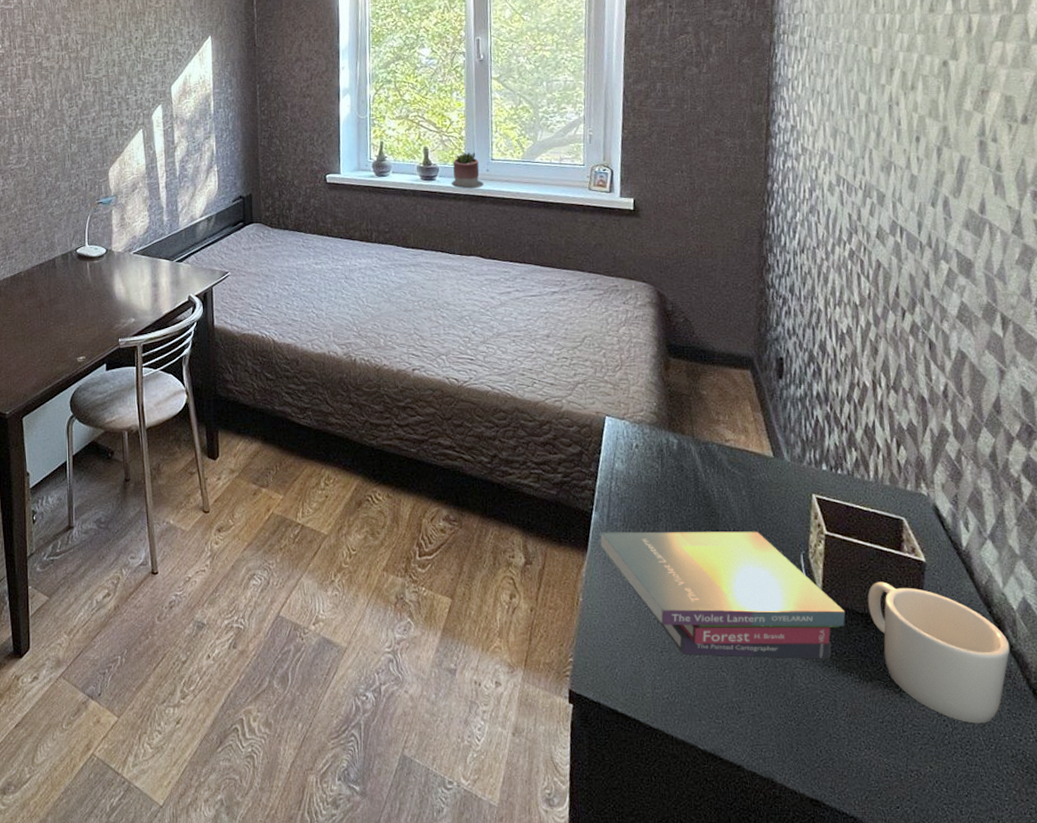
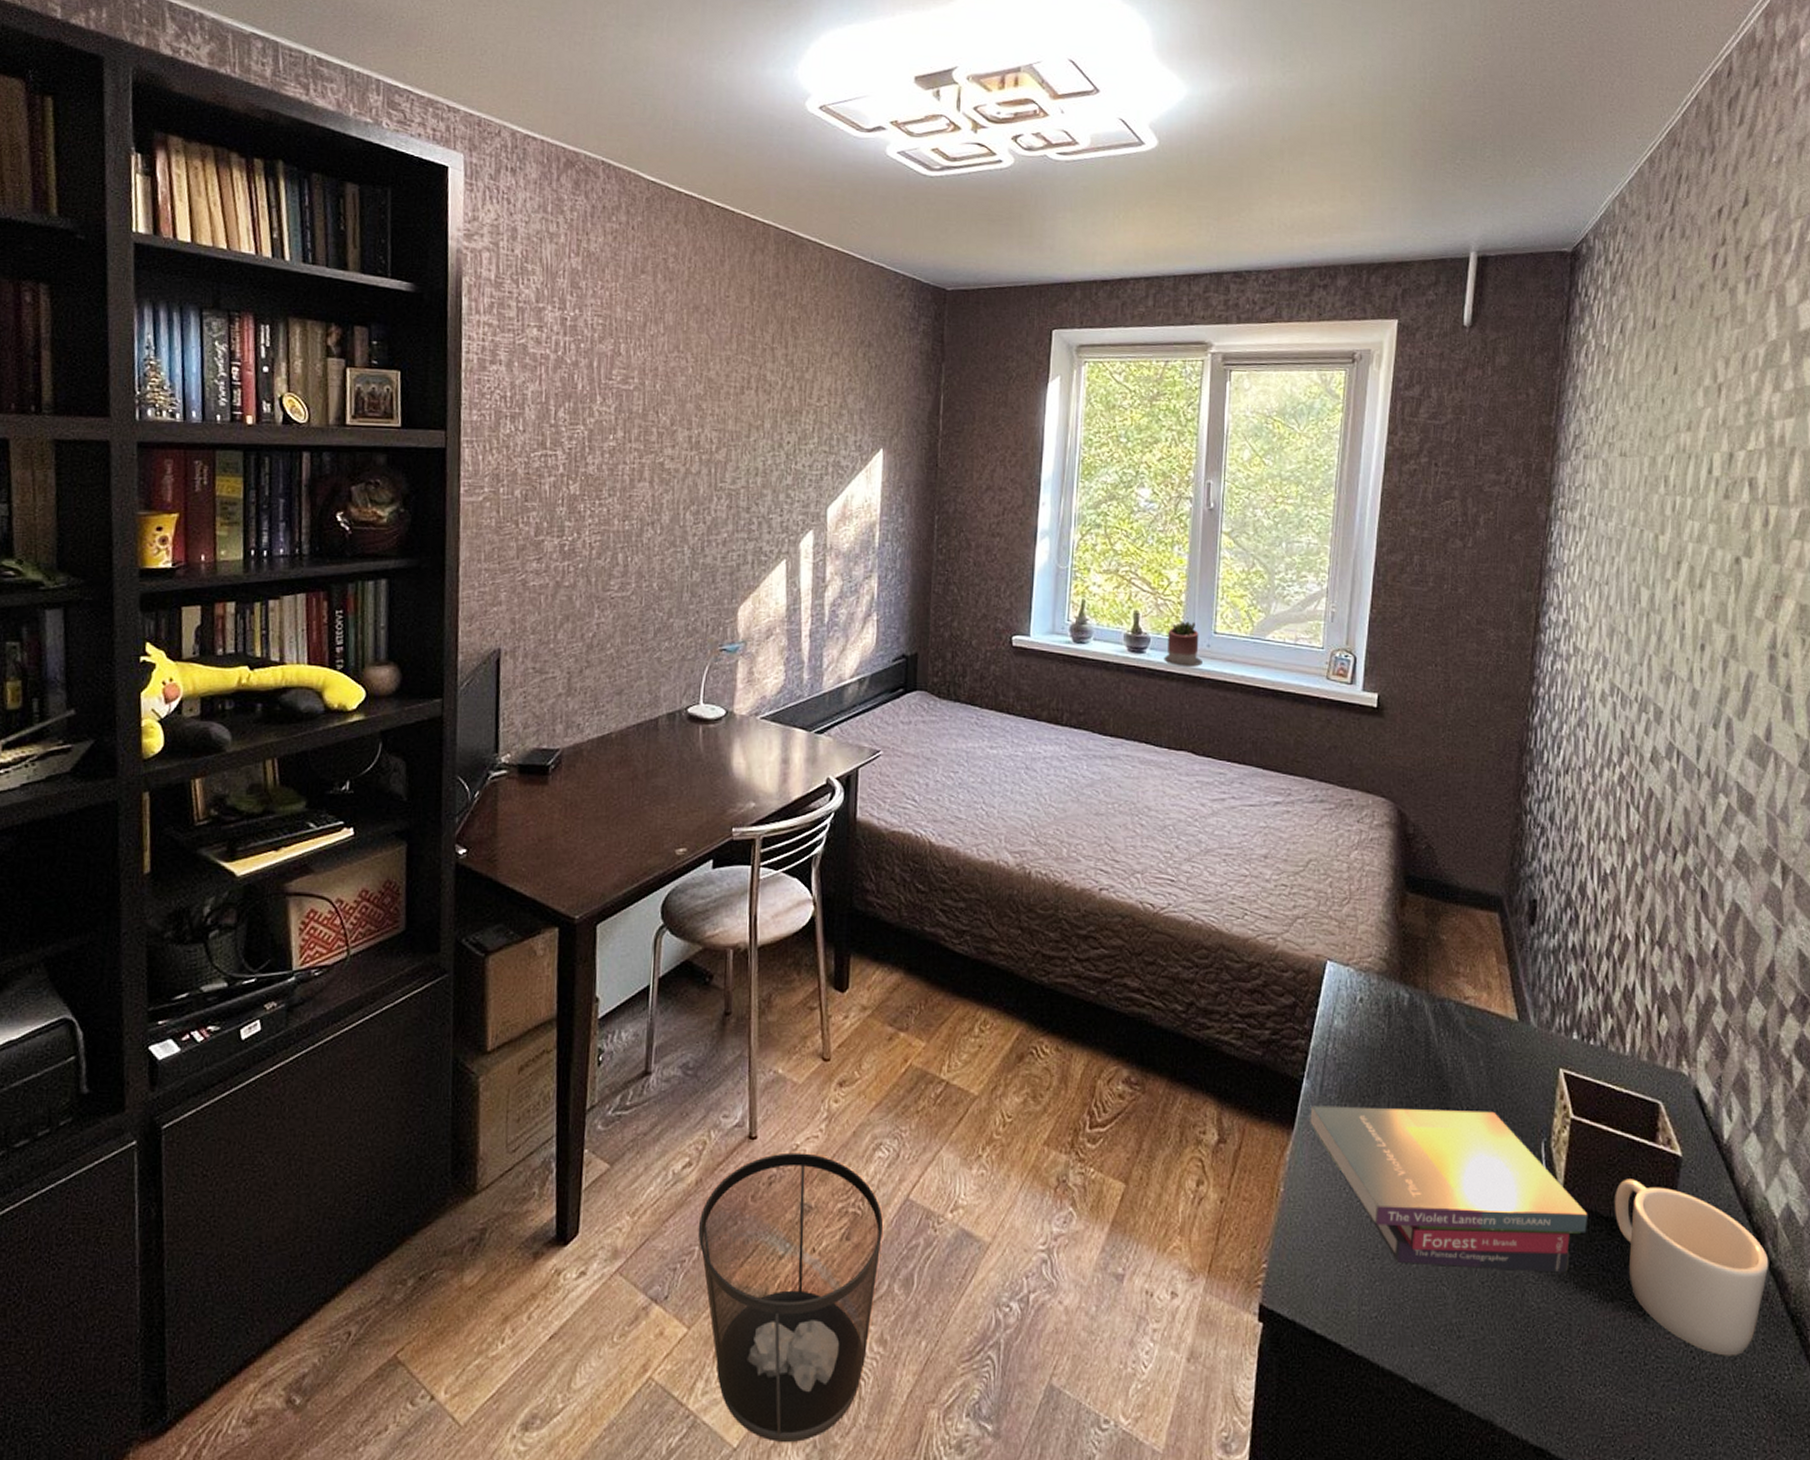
waste bin: none [119,583,262,802] -> present [698,1152,884,1443]

